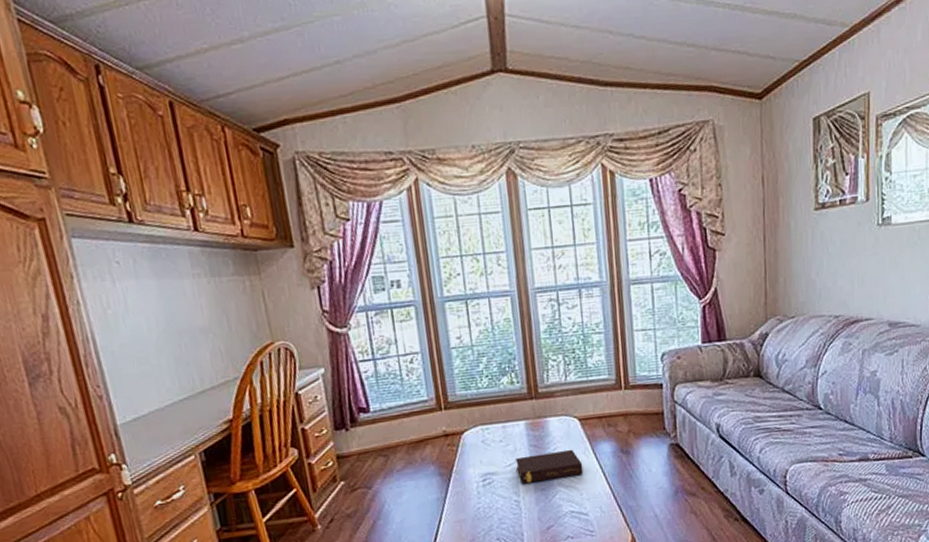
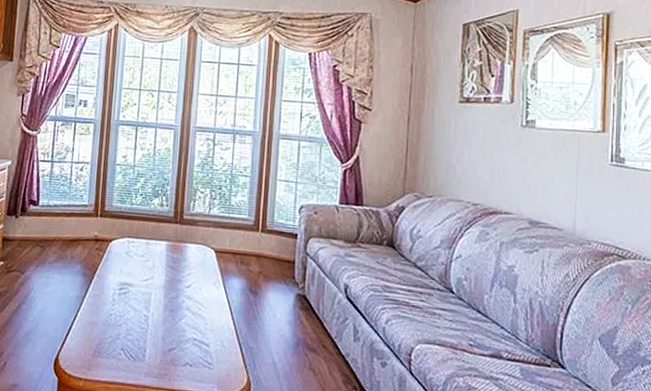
book: present [515,449,584,484] -> none [151,275,212,305]

